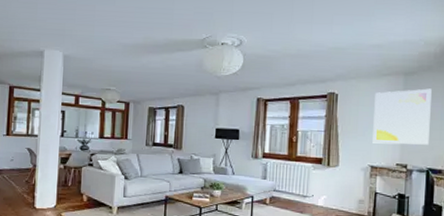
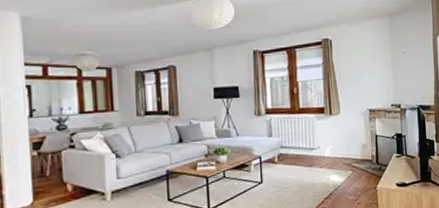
wall art: present [372,88,432,145] -> none [365,28,417,87]

